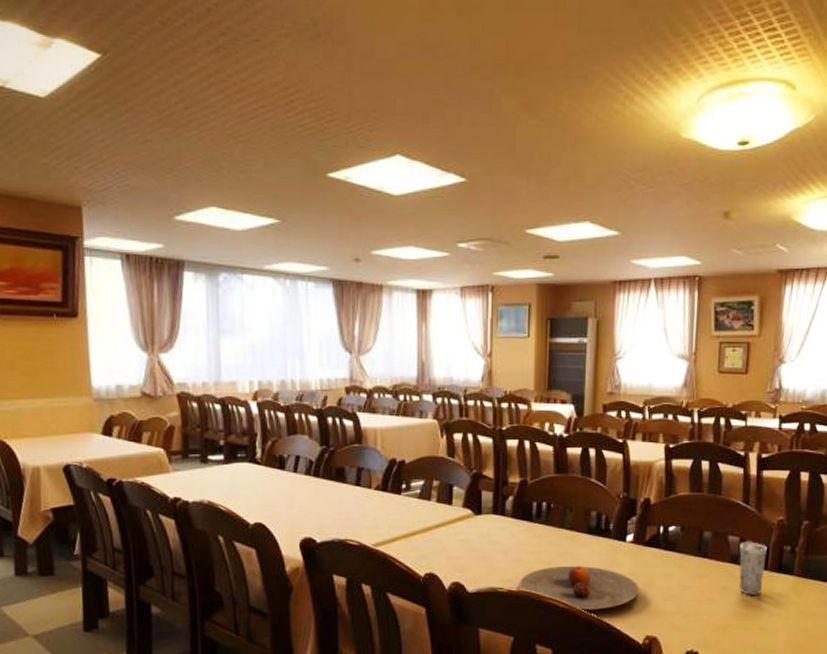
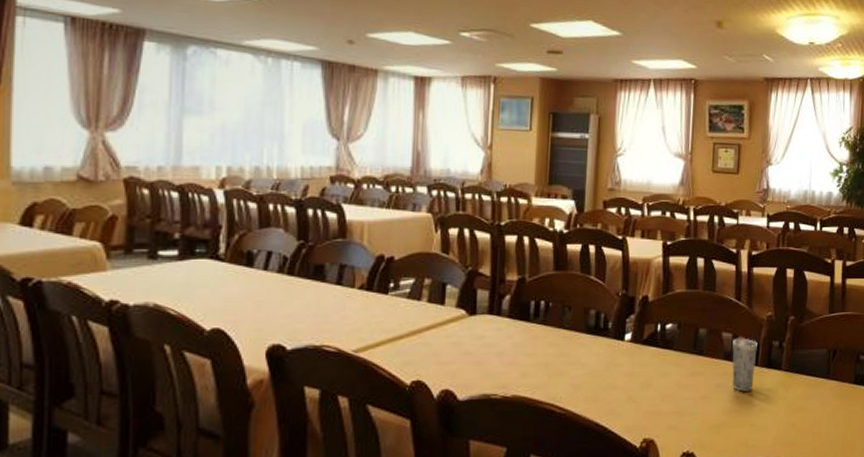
plate: present [518,565,639,610] -> none [513,366,637,415]

